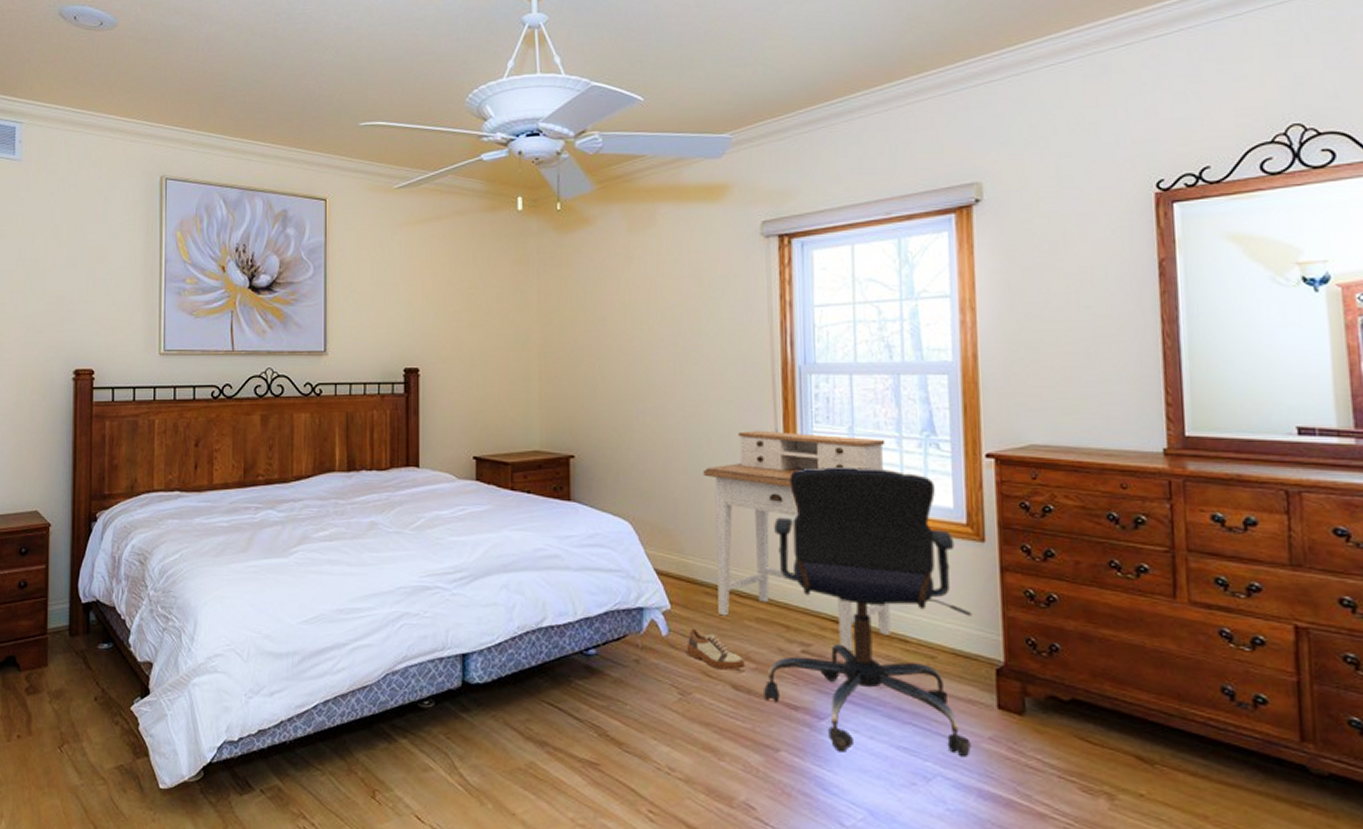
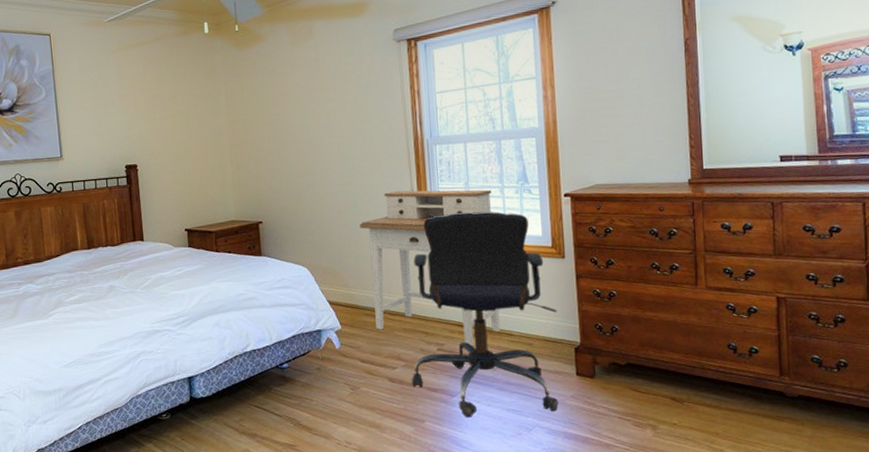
shoe: present [686,628,745,670] -> none [354,341,397,369]

